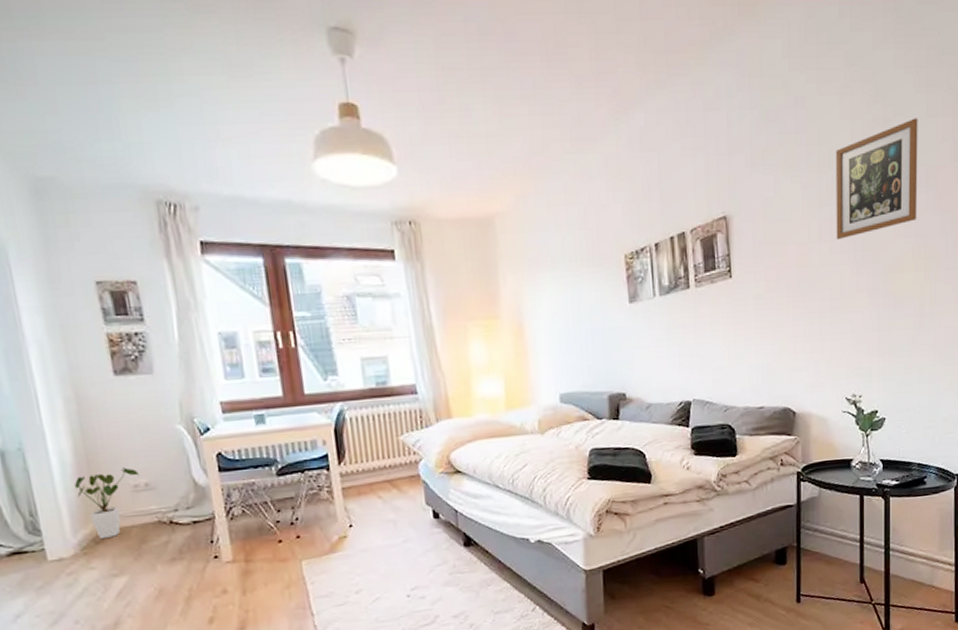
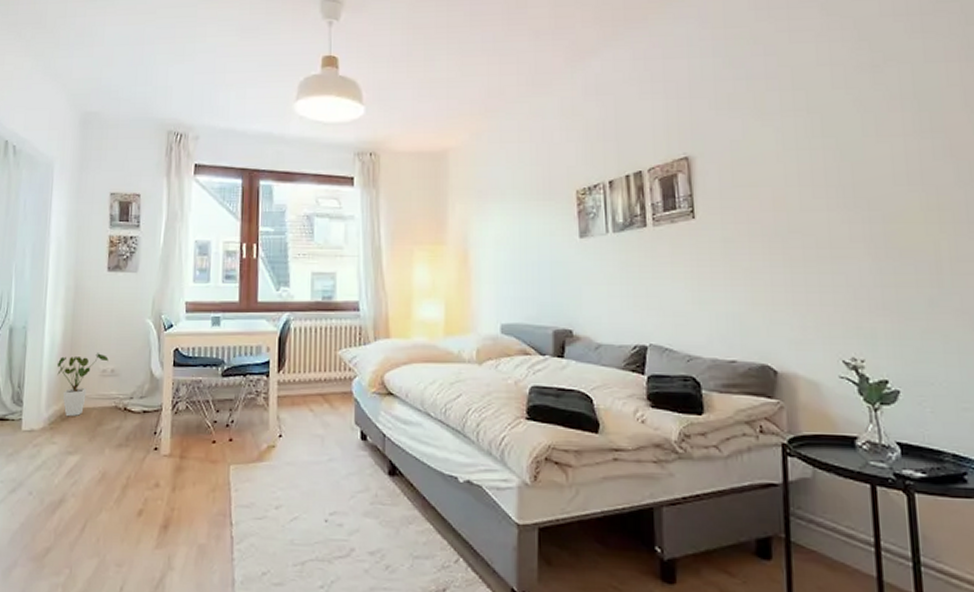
picture frame: present [835,118,918,240] -> none [814,64,923,185]

